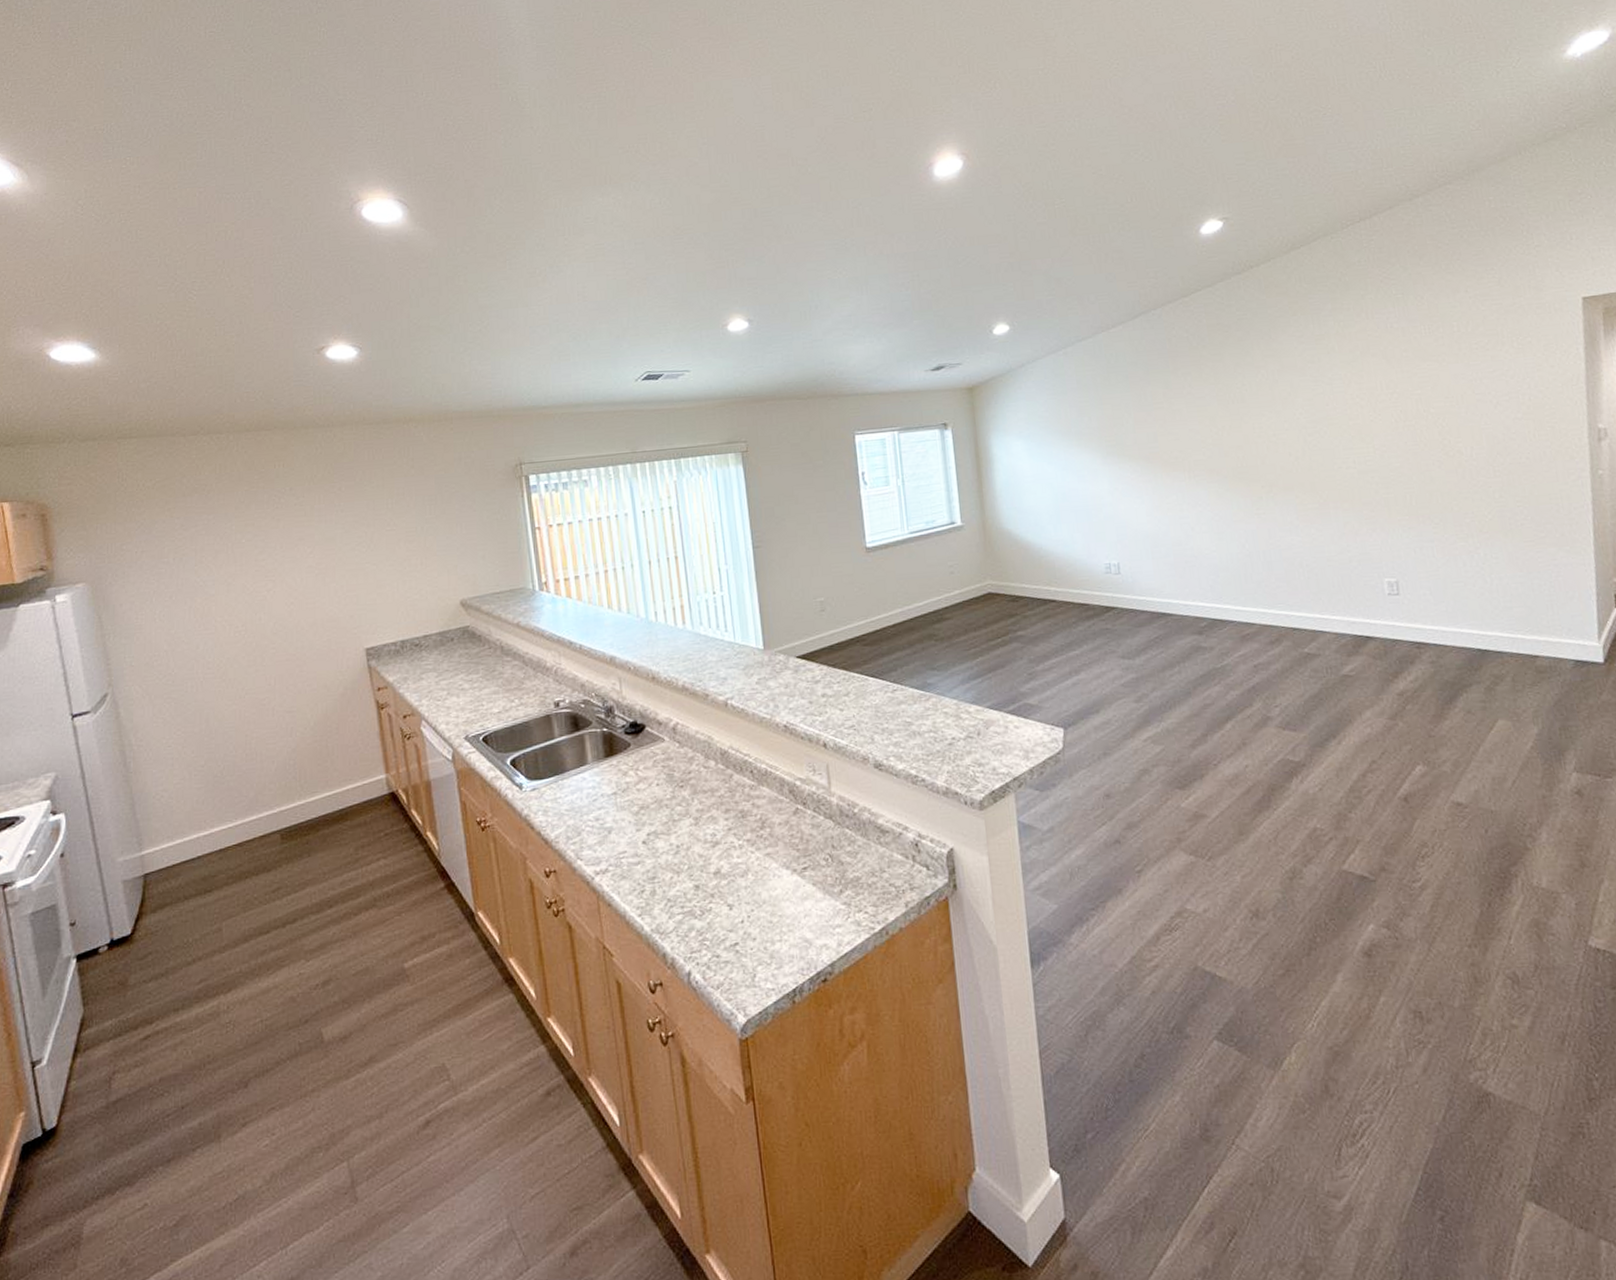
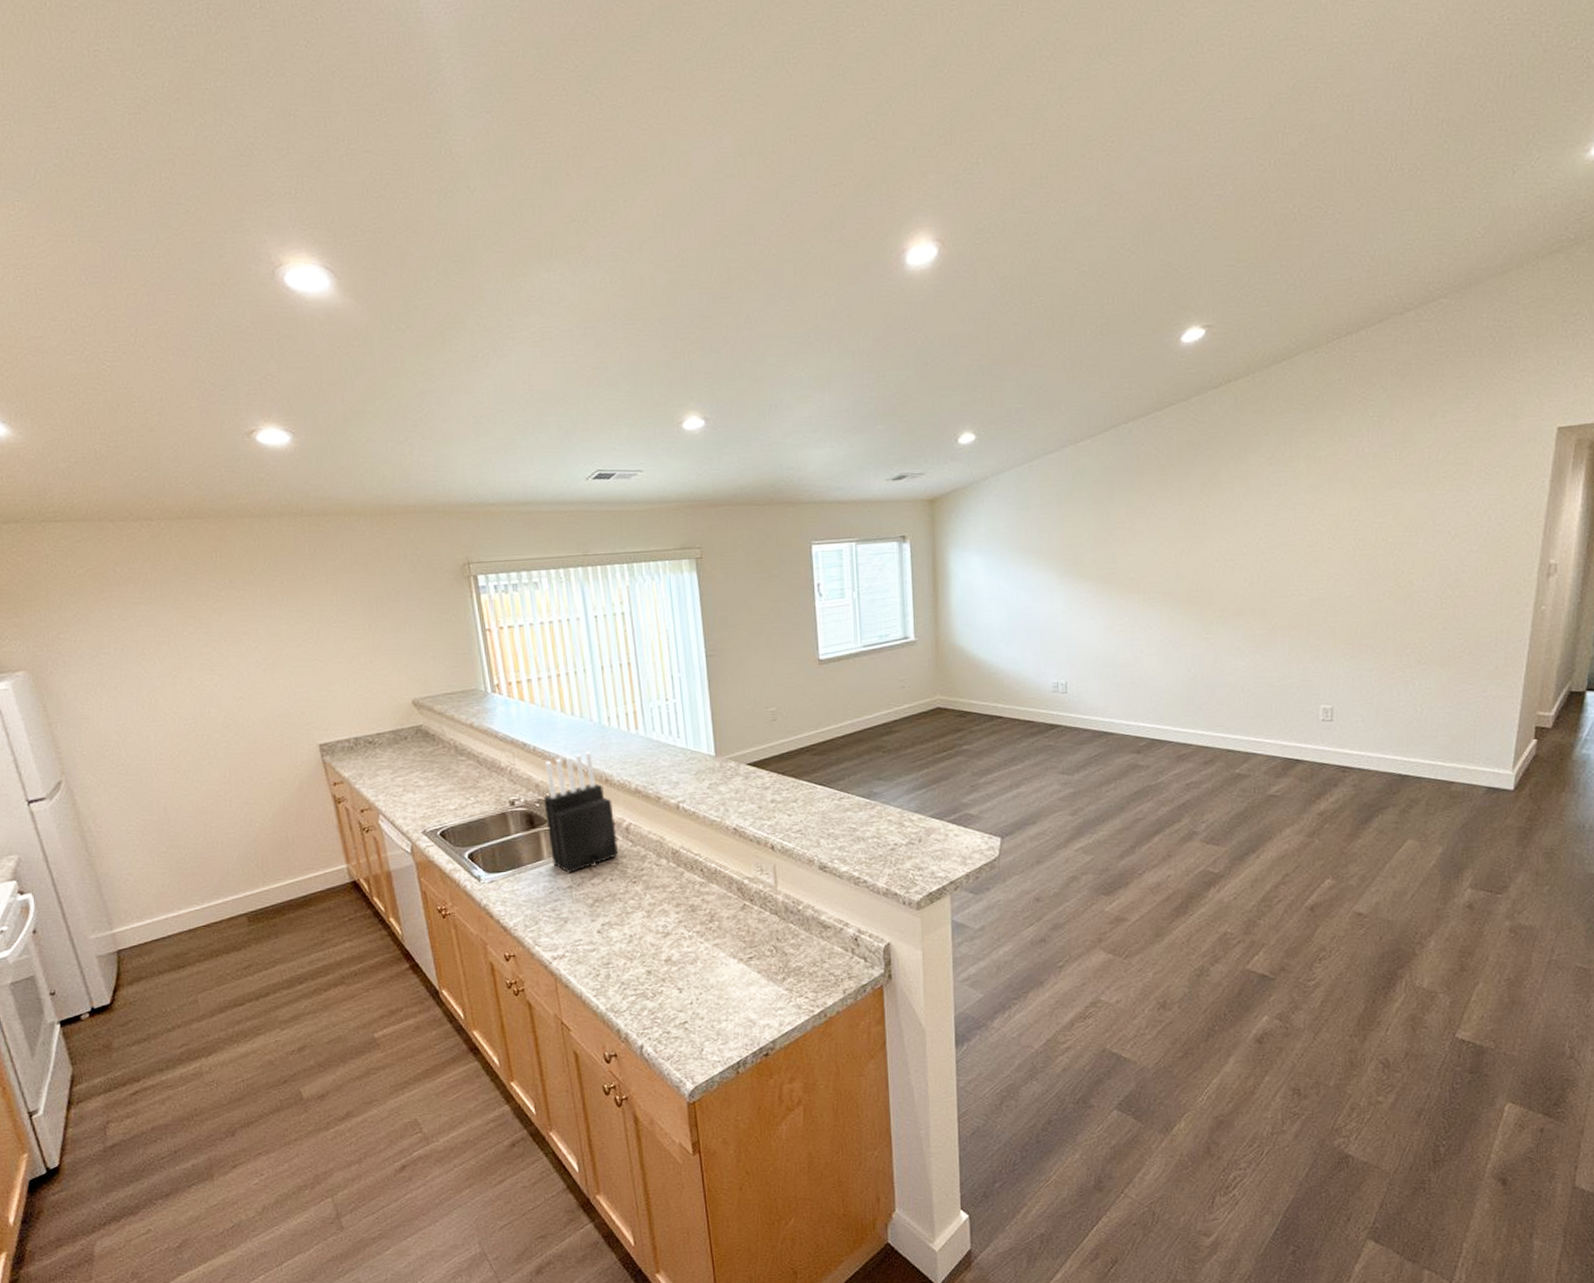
knife block: none [588,648,666,779] -> present [543,751,619,874]

